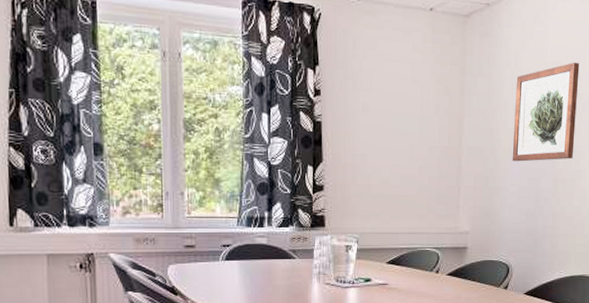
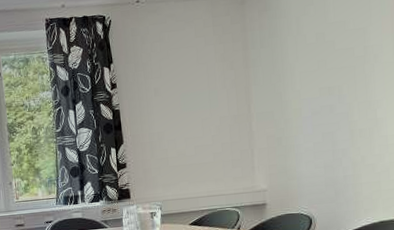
wall art: present [512,62,580,162] -> none [299,17,369,120]

